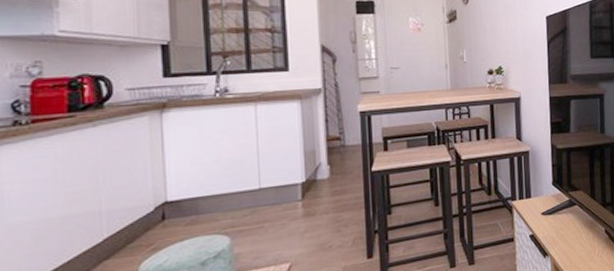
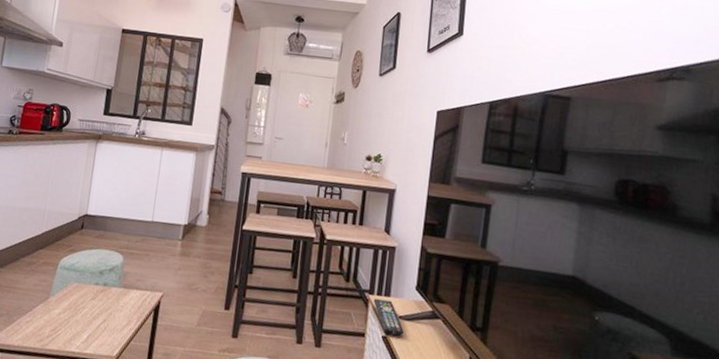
remote control: none [516,201,548,232] -> present [373,298,404,336]

